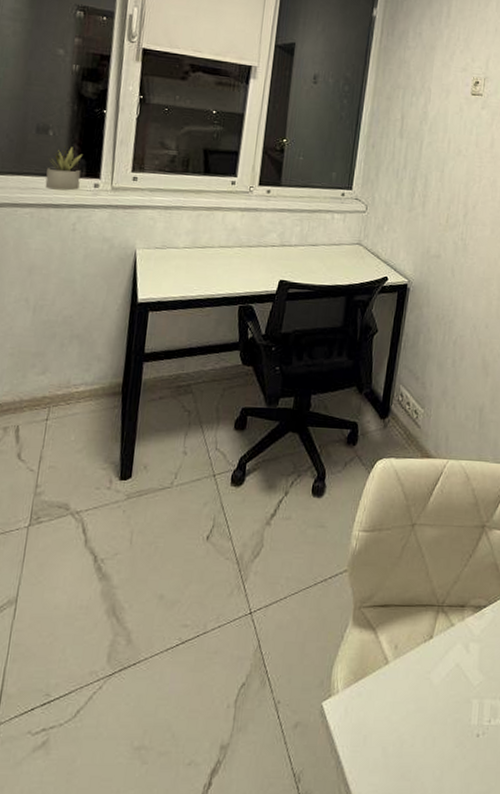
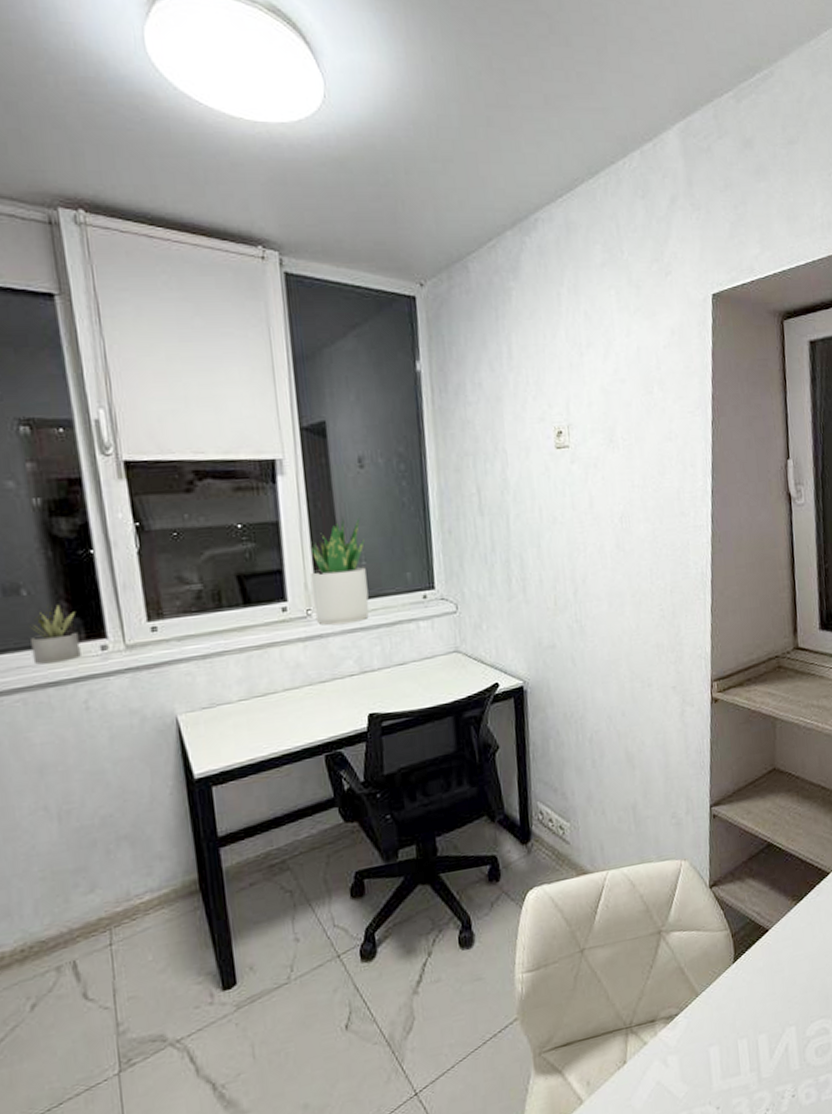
planter: none [255,120,306,205] -> present [309,518,369,626]

